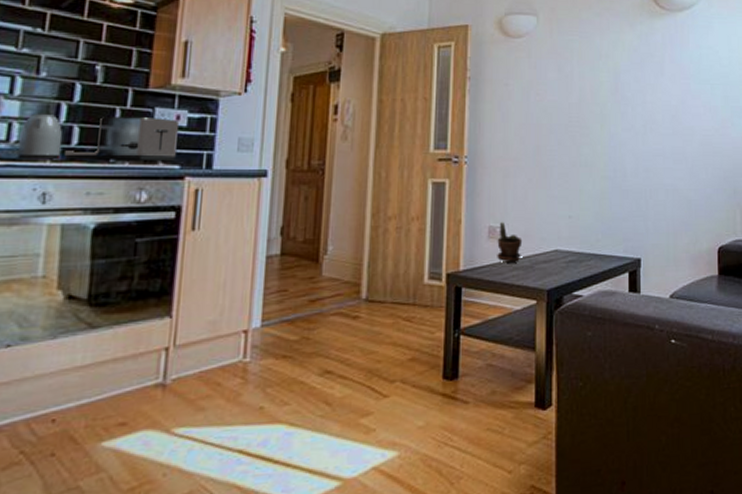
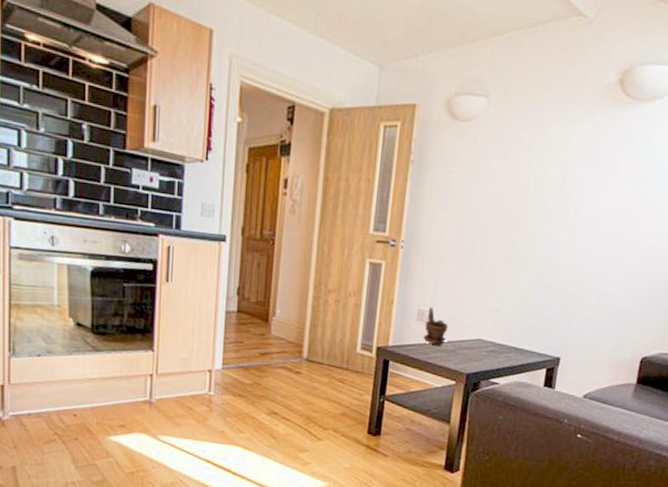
kettle: present [17,113,63,160] -> none [30,165,62,209]
toaster: present [64,116,179,162] -> none [65,173,152,220]

